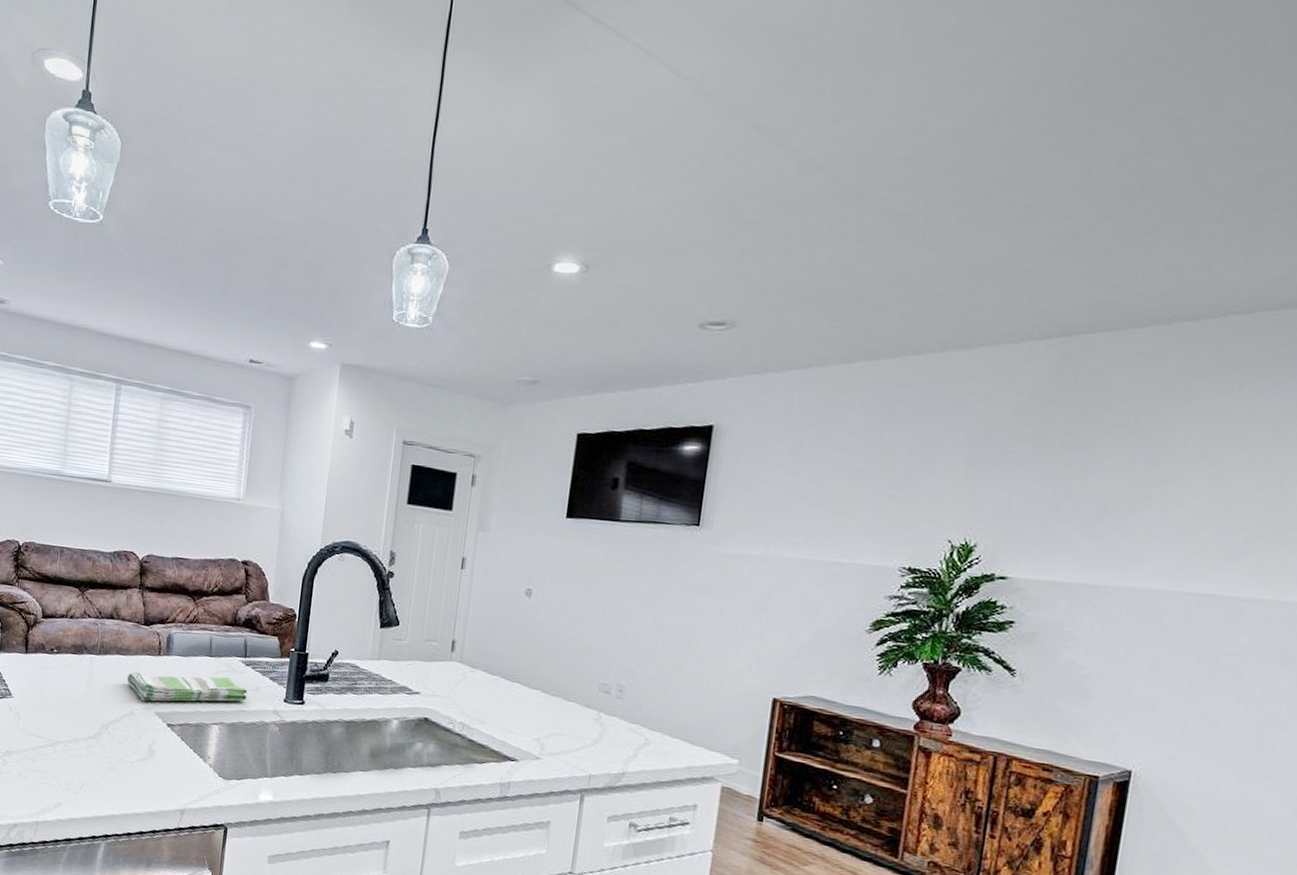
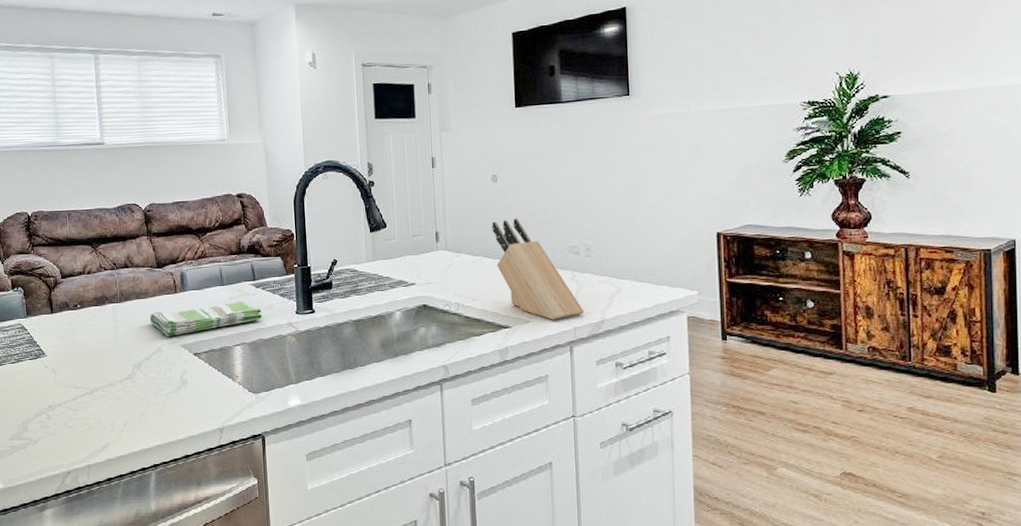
knife block: none [514,640,605,763] -> present [492,218,585,320]

